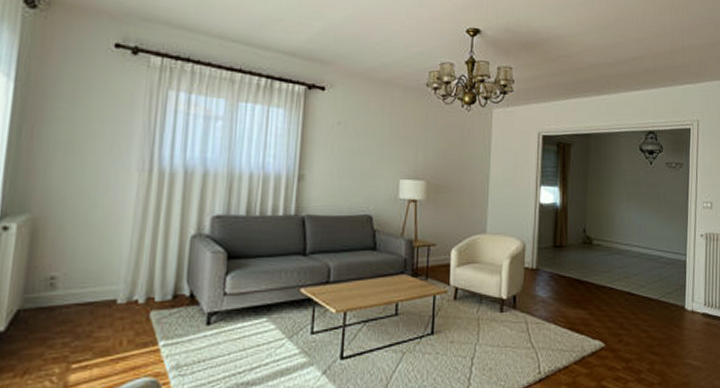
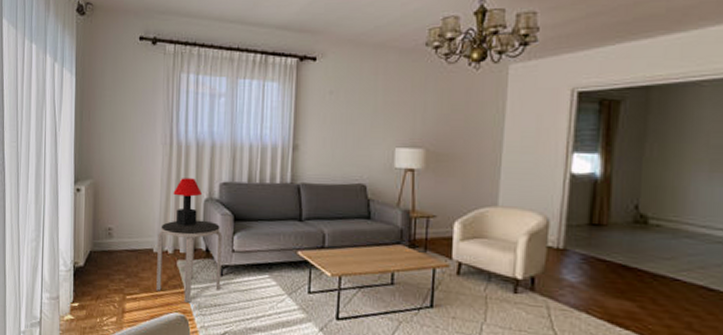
side table: none [118,260,212,363] -> present [156,220,222,303]
table lamp: none [150,211,188,268] -> present [173,178,202,226]

